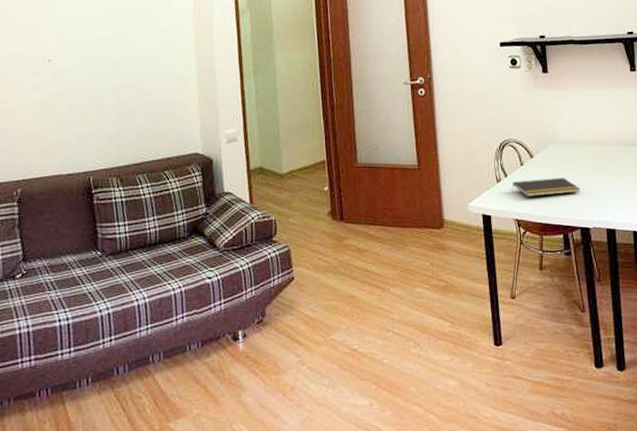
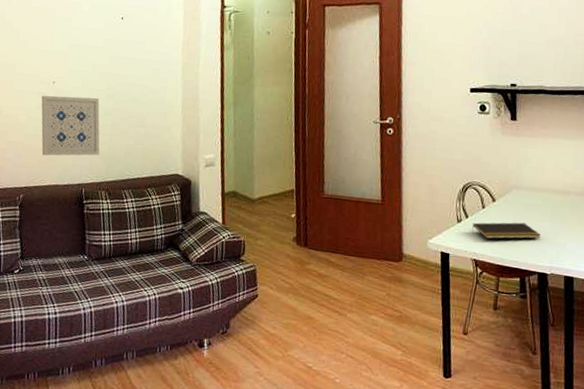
wall art: none [36,74,108,143] -> present [41,95,100,156]

